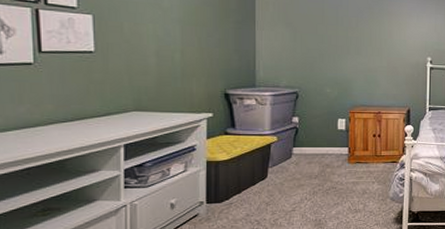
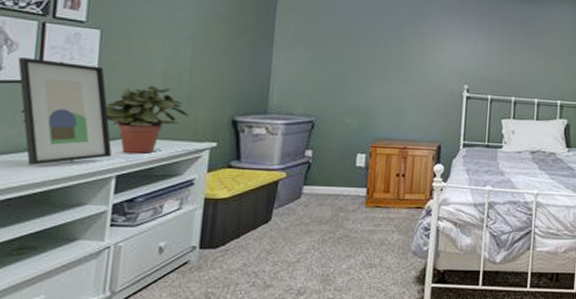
picture frame: none [17,42,118,138] -> present [18,57,112,165]
potted plant: none [106,64,185,125] -> present [105,85,190,154]

